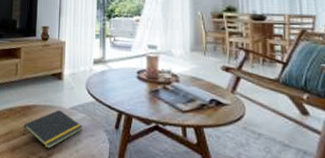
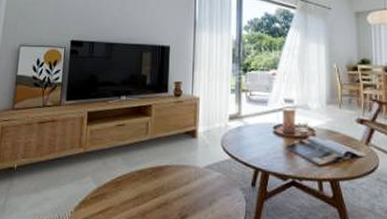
notepad: present [23,109,83,149] -> none [154,169,218,211]

